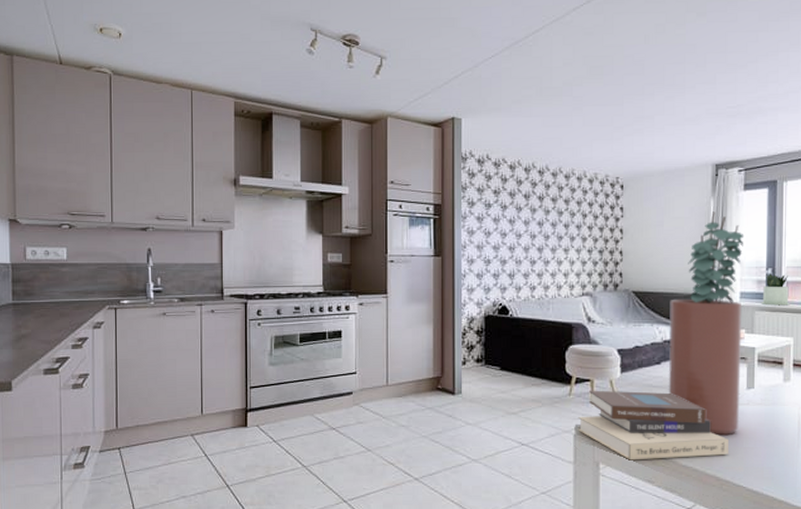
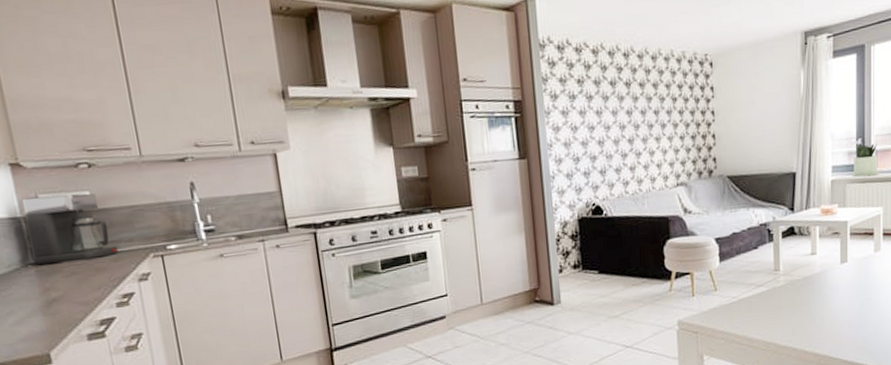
coffee maker: none [13,248,81,306] -> present [21,193,119,266]
books: present [578,390,728,460] -> none [680,276,825,349]
vase: present [669,211,744,435] -> none [764,83,835,312]

